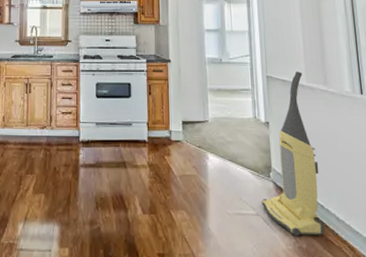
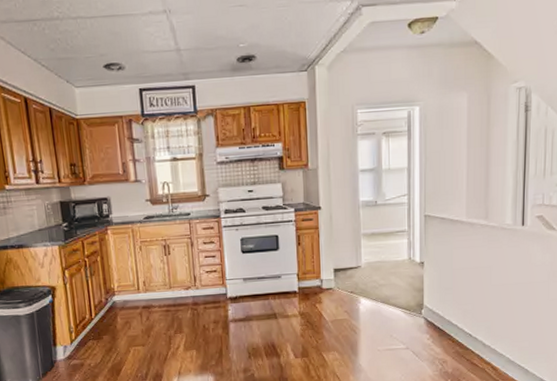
vacuum cleaner: present [262,71,325,237] -> none [412,207,471,364]

